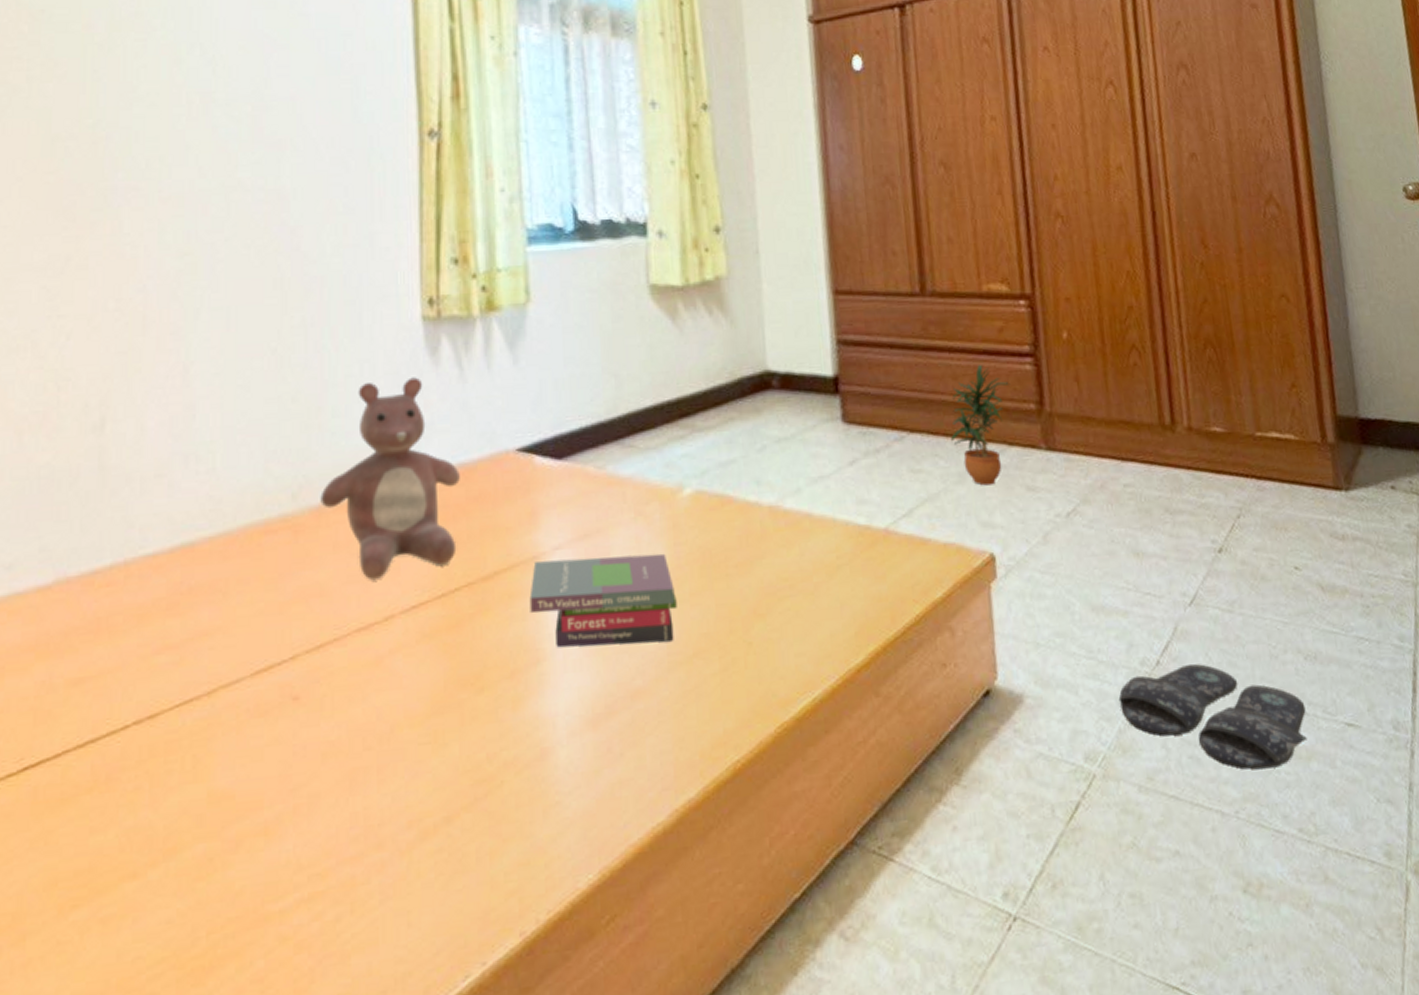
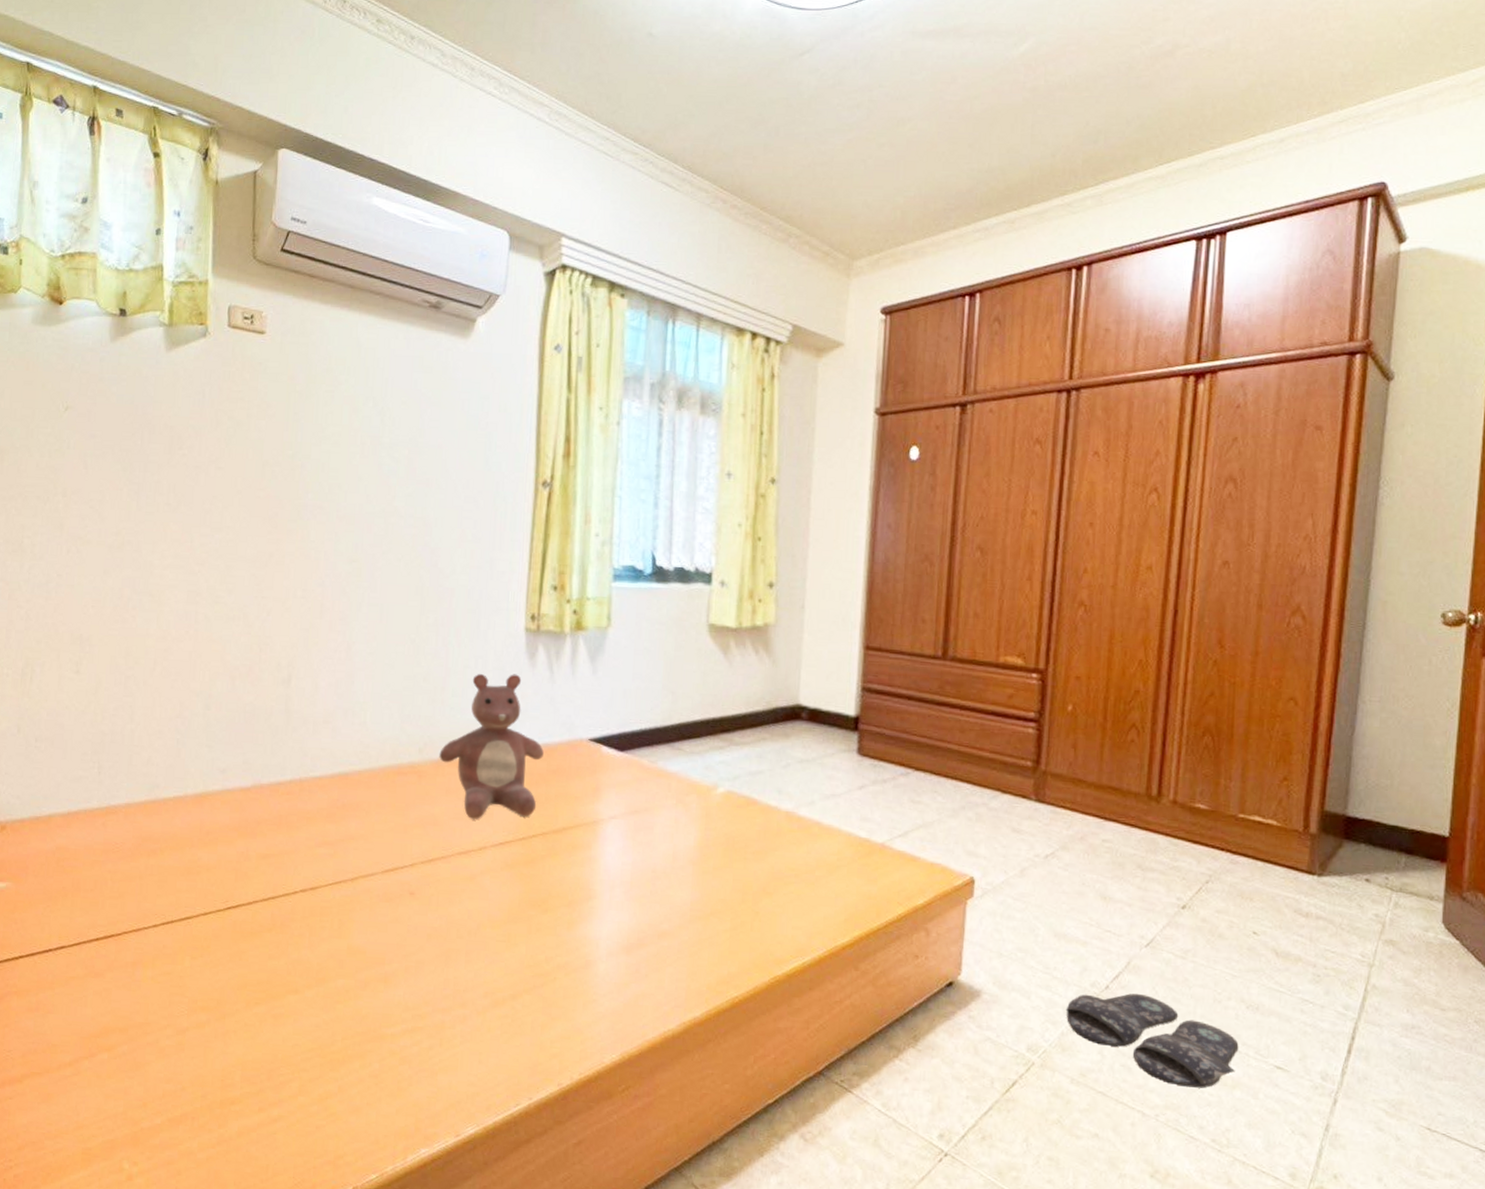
books: present [529,553,677,648] -> none [587,825,702,901]
potted plant: present [950,364,1011,486] -> none [950,722,1012,823]

